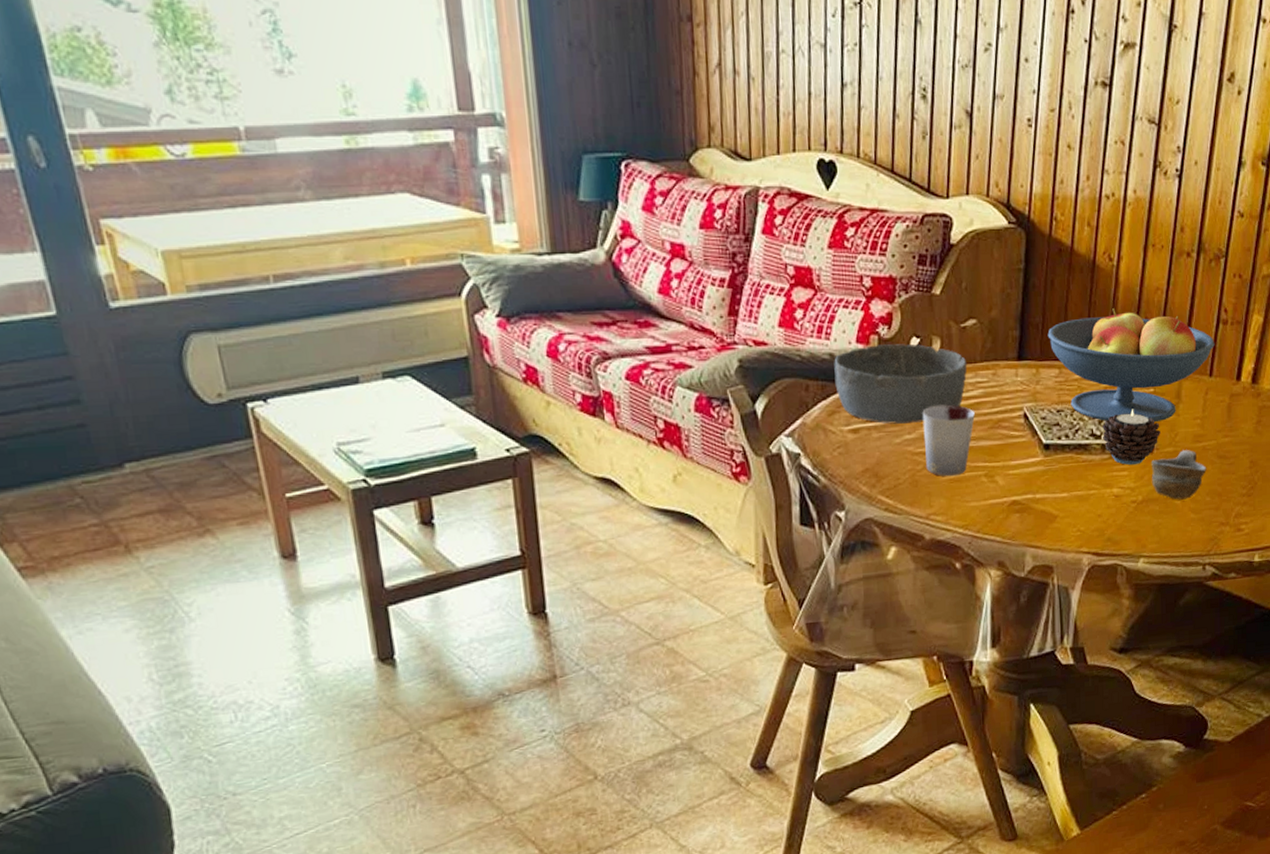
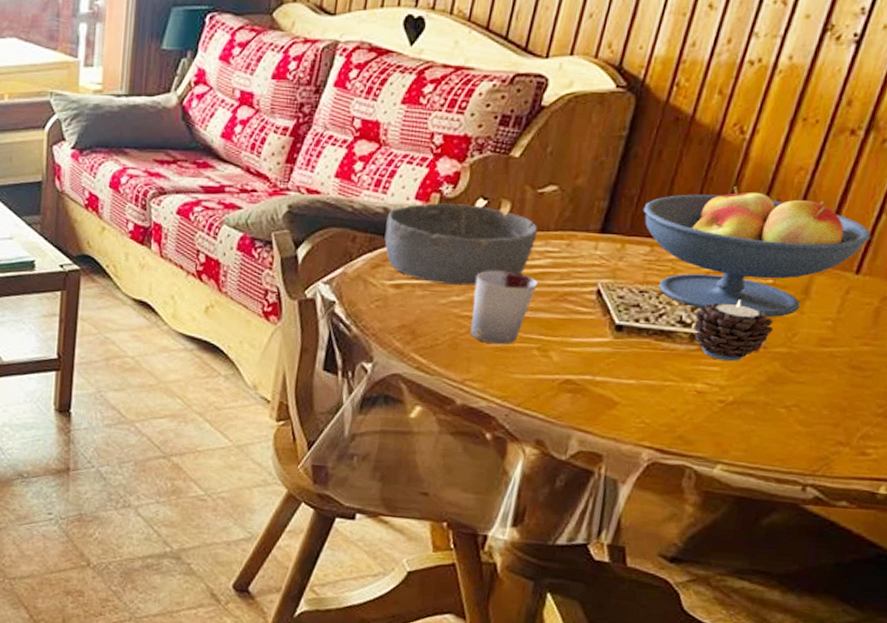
cup: present [1151,450,1207,500] -> none [750,353,831,409]

